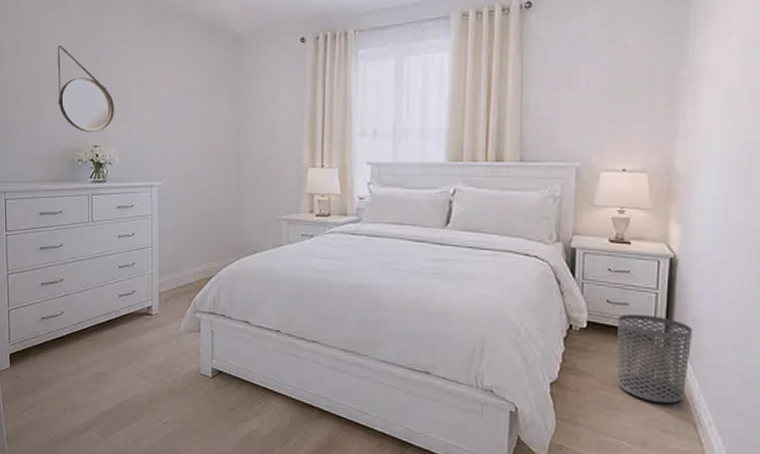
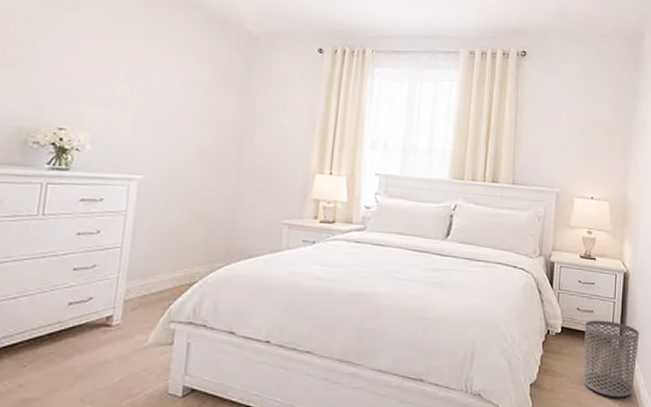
home mirror: present [57,46,115,132] -> none [14,11,94,113]

